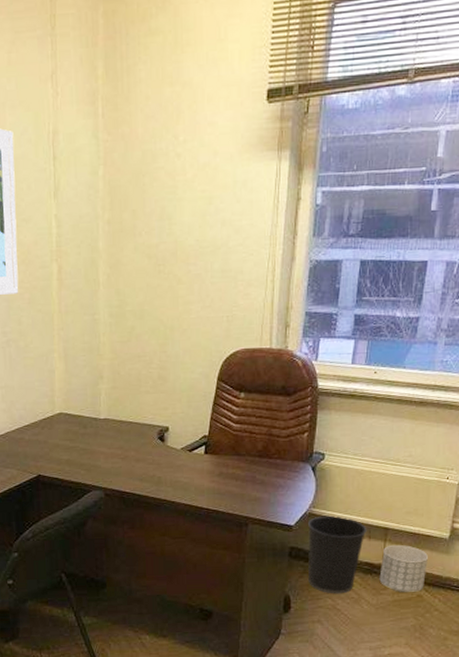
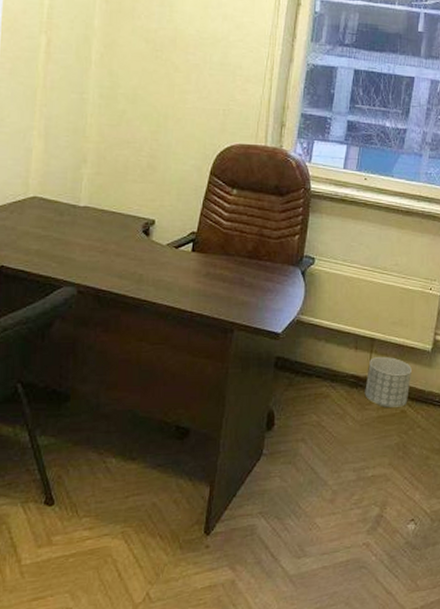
wastebasket: present [308,515,367,593] -> none [294,323,354,408]

